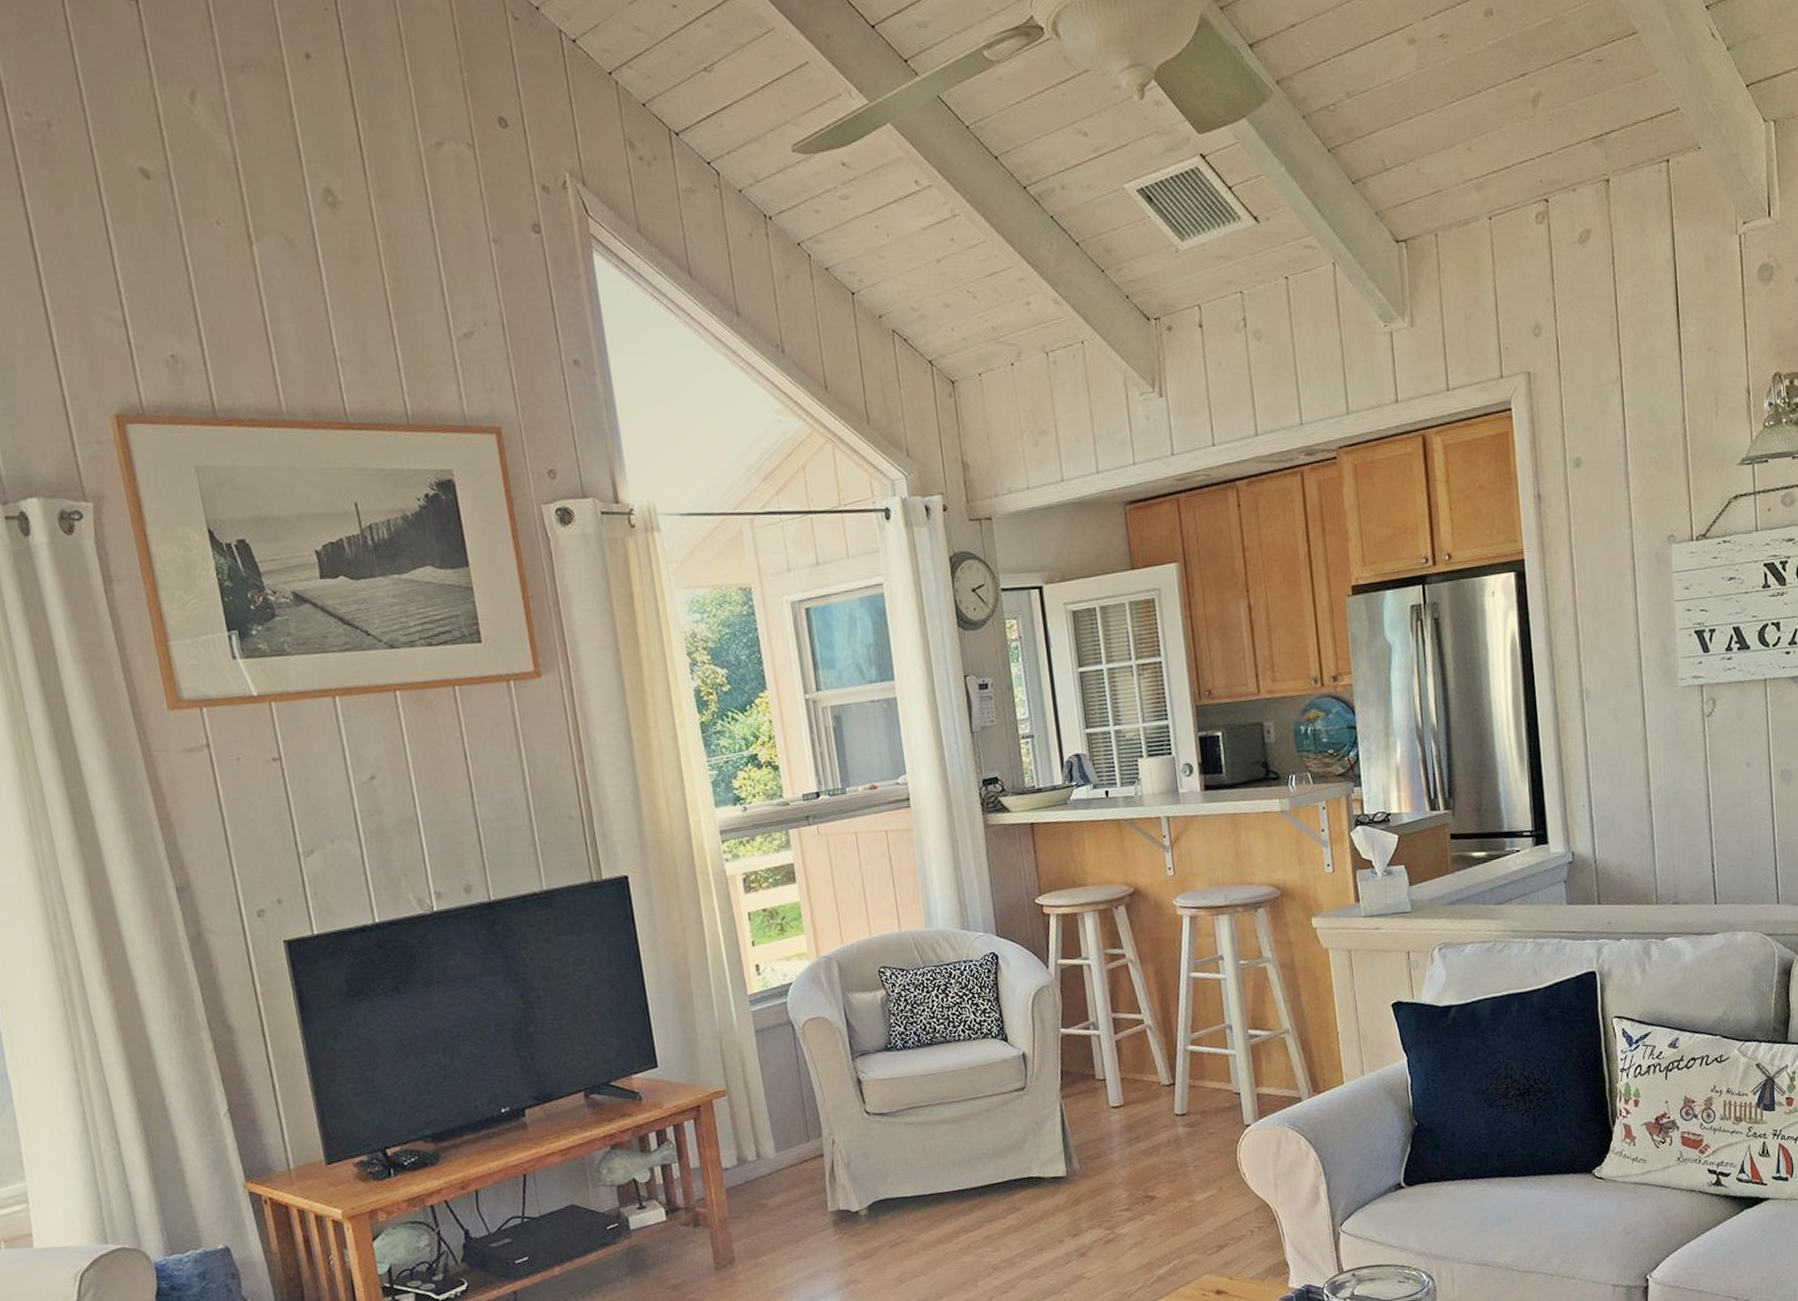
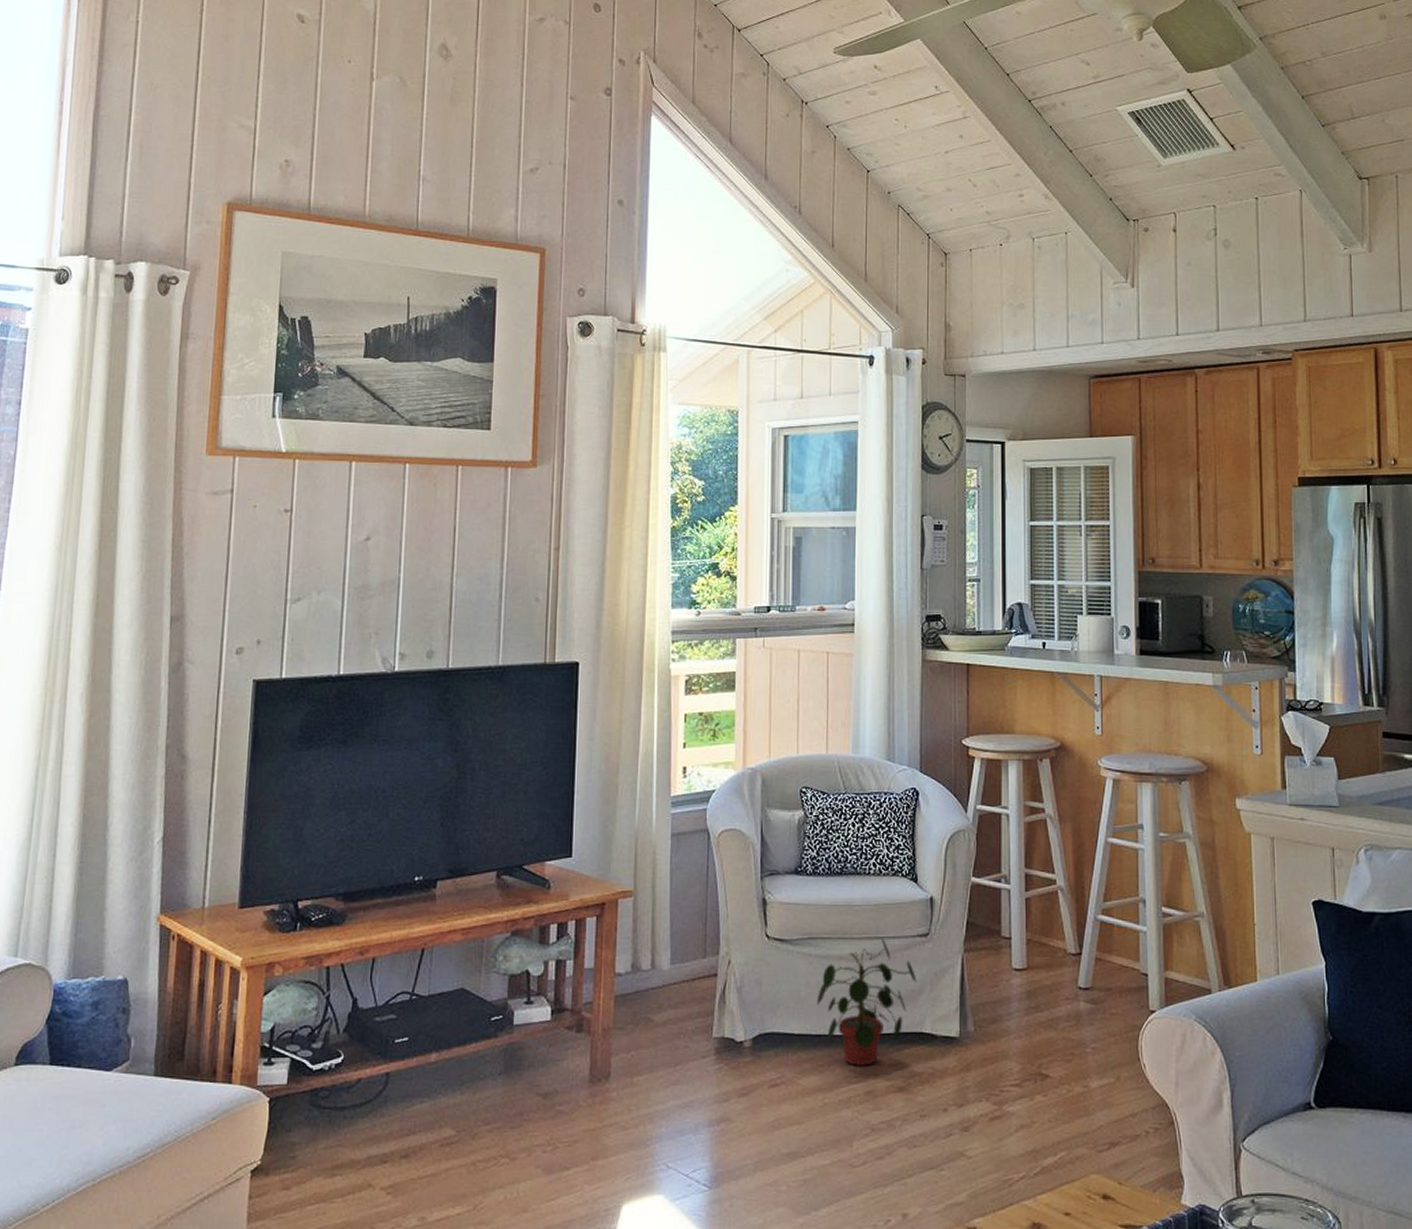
potted plant: none [924,1098,1019,1216] -> present [816,938,917,1066]

